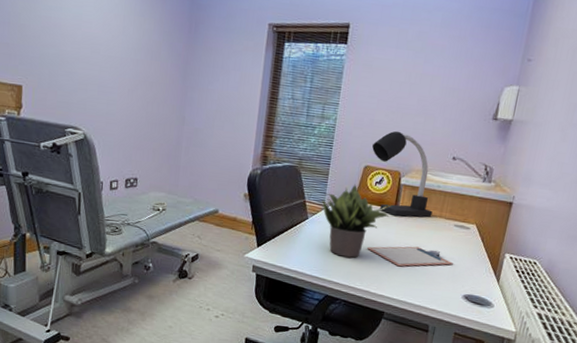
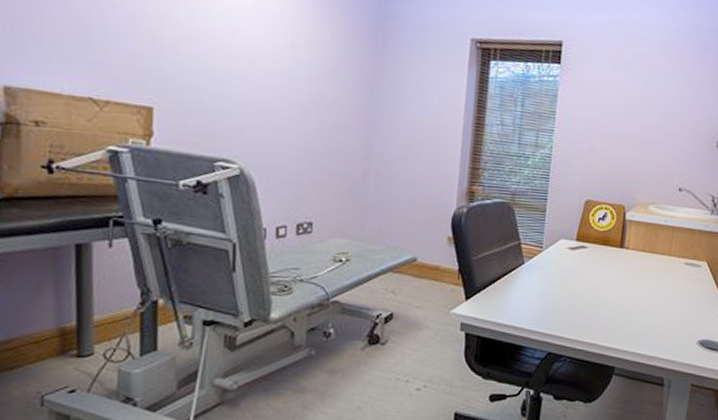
potted plant: present [321,184,394,259] -> none [539,221,619,308]
clipboard: present [367,246,453,267] -> none [593,289,686,314]
desk lamp: present [372,131,433,218] -> none [593,160,661,257]

